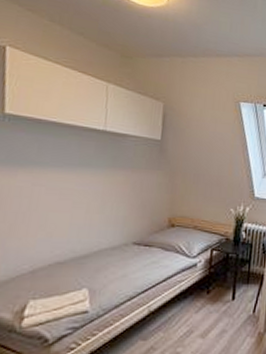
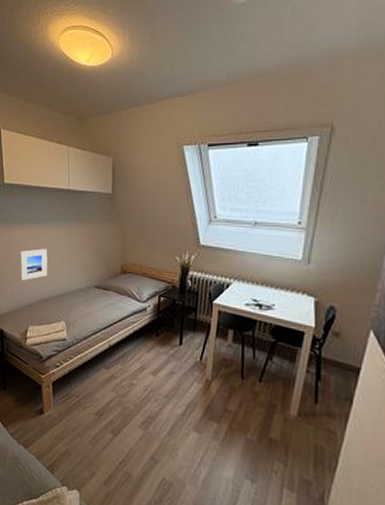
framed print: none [20,198,69,241] -> present [19,249,48,281]

